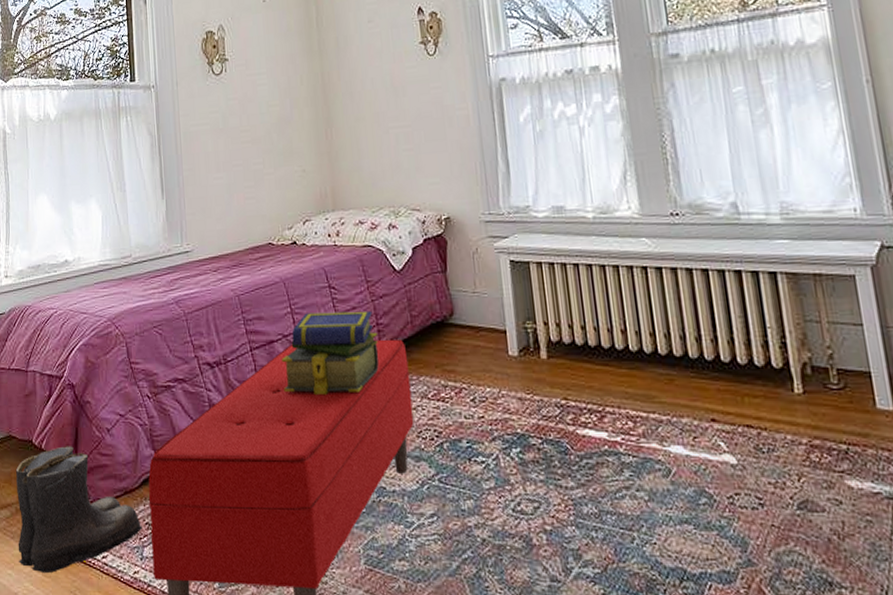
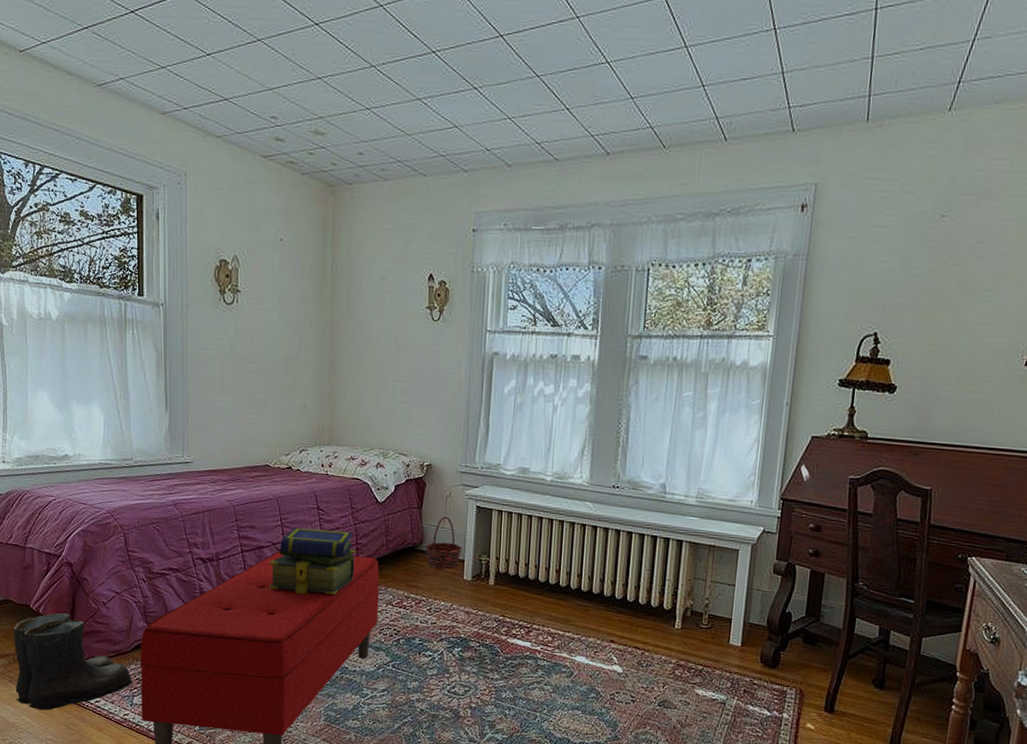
basket: none [457,278,502,344] -> present [425,516,463,569]

